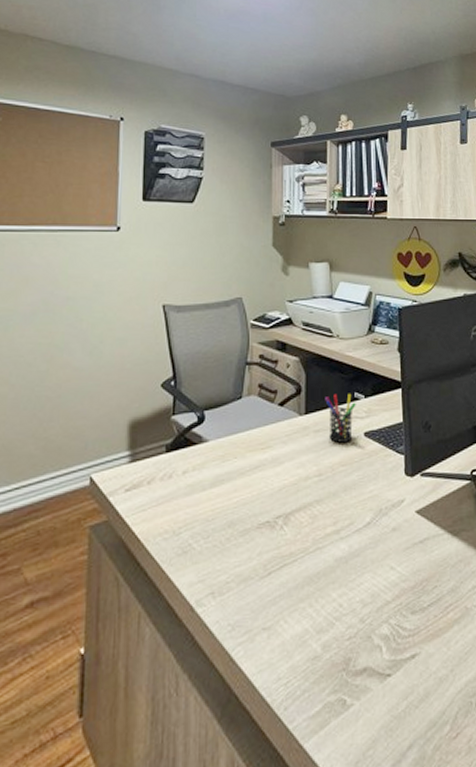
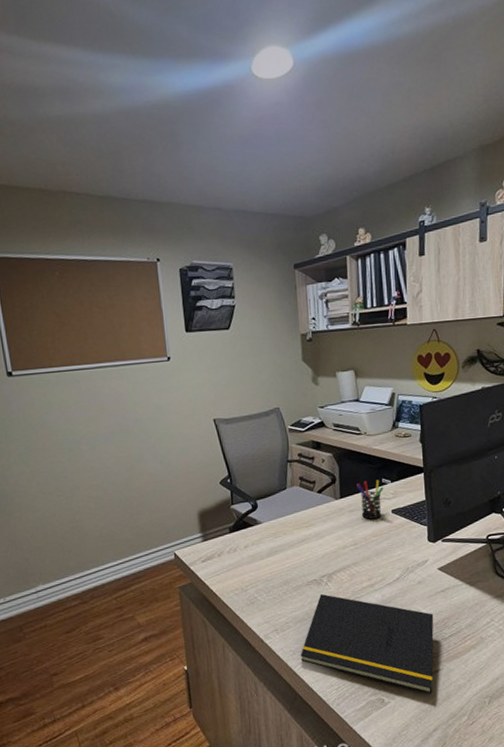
notepad: none [241,541,411,692] -> present [300,593,434,694]

